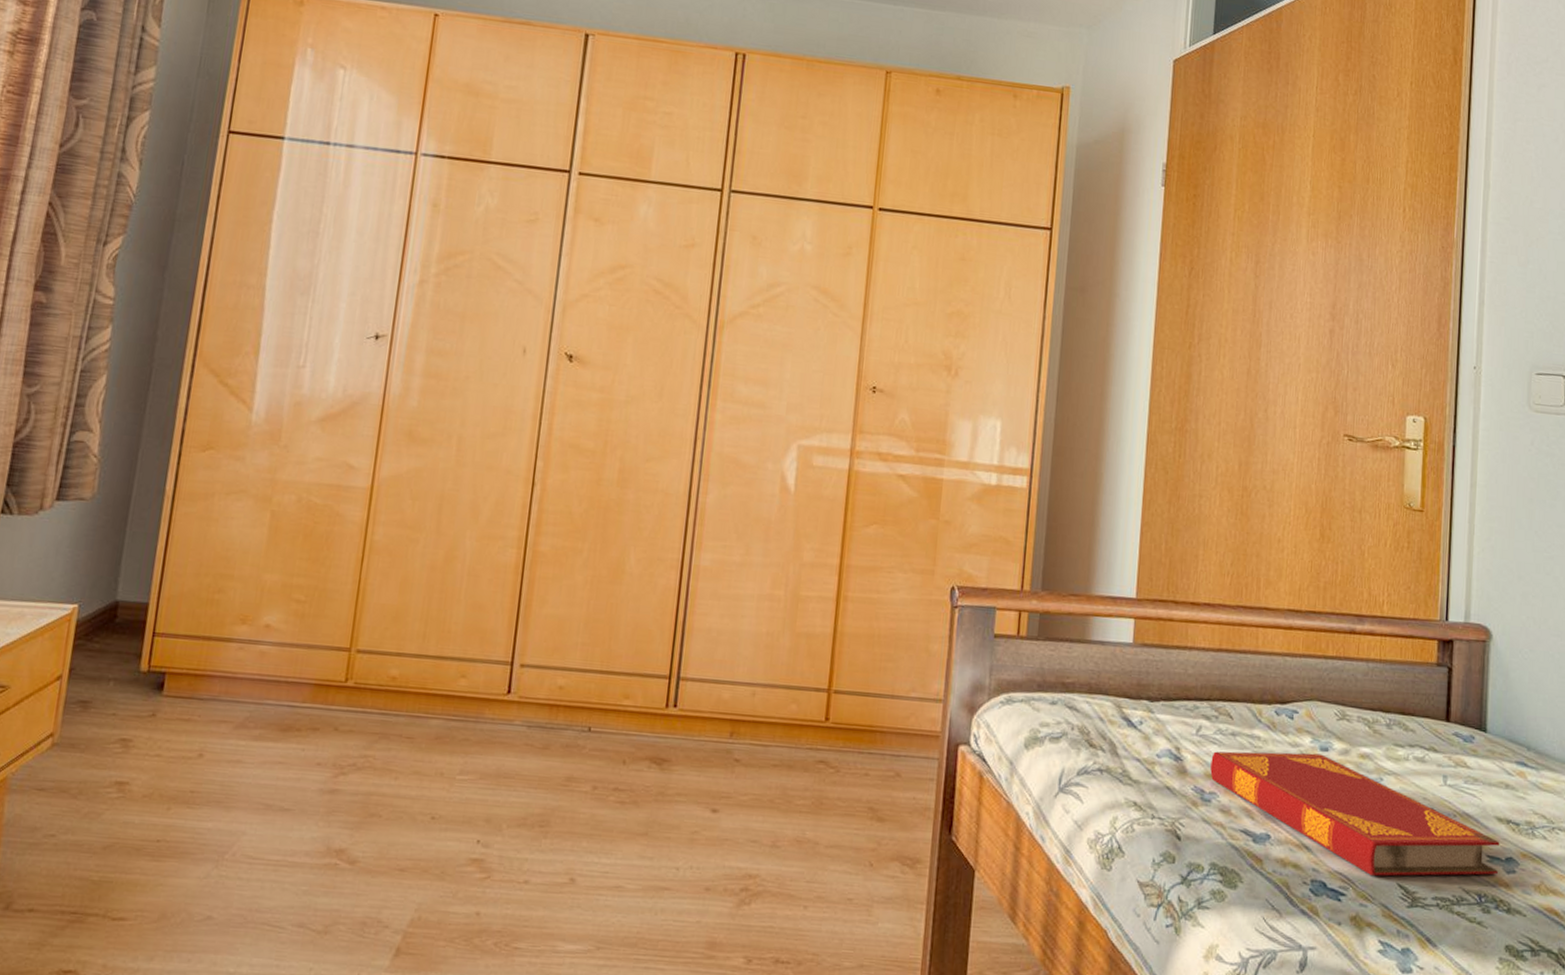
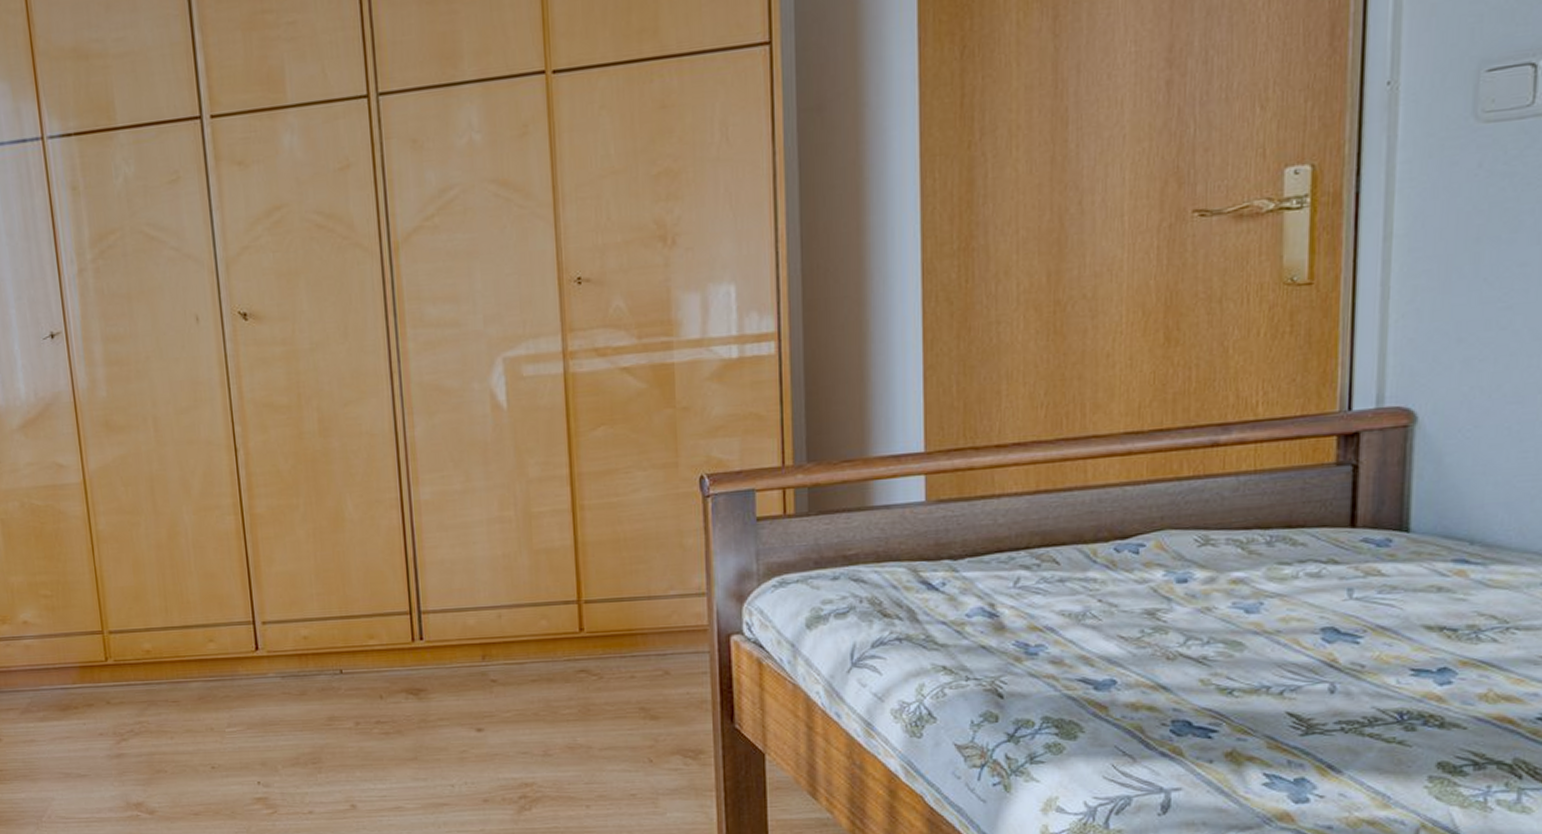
hardback book: present [1210,751,1500,877] -> none [1035,586,1430,709]

